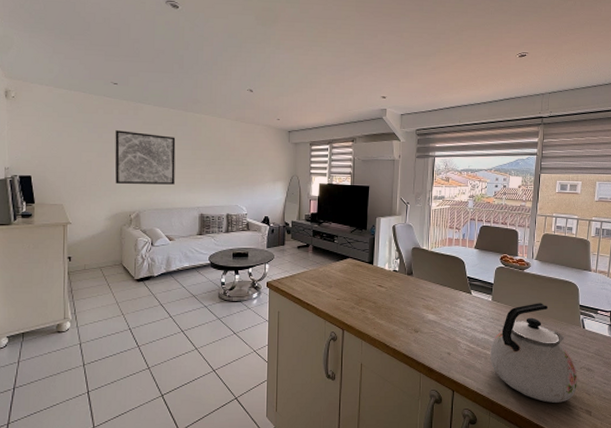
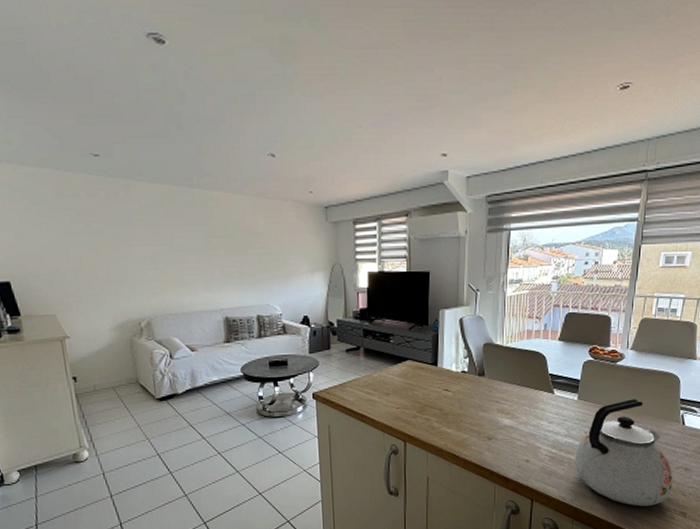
wall art: present [115,130,176,185] -> none [105,217,189,285]

